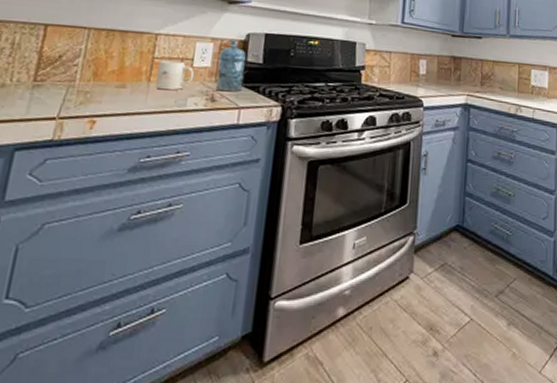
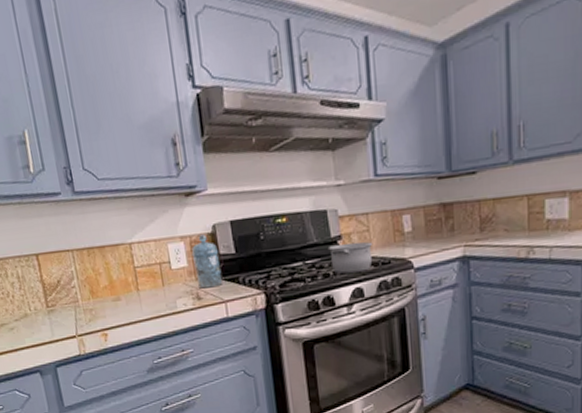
mug: present [155,60,195,91] -> none [140,265,176,297]
cooking pot: none [350,73,392,103] -> present [327,242,373,274]

